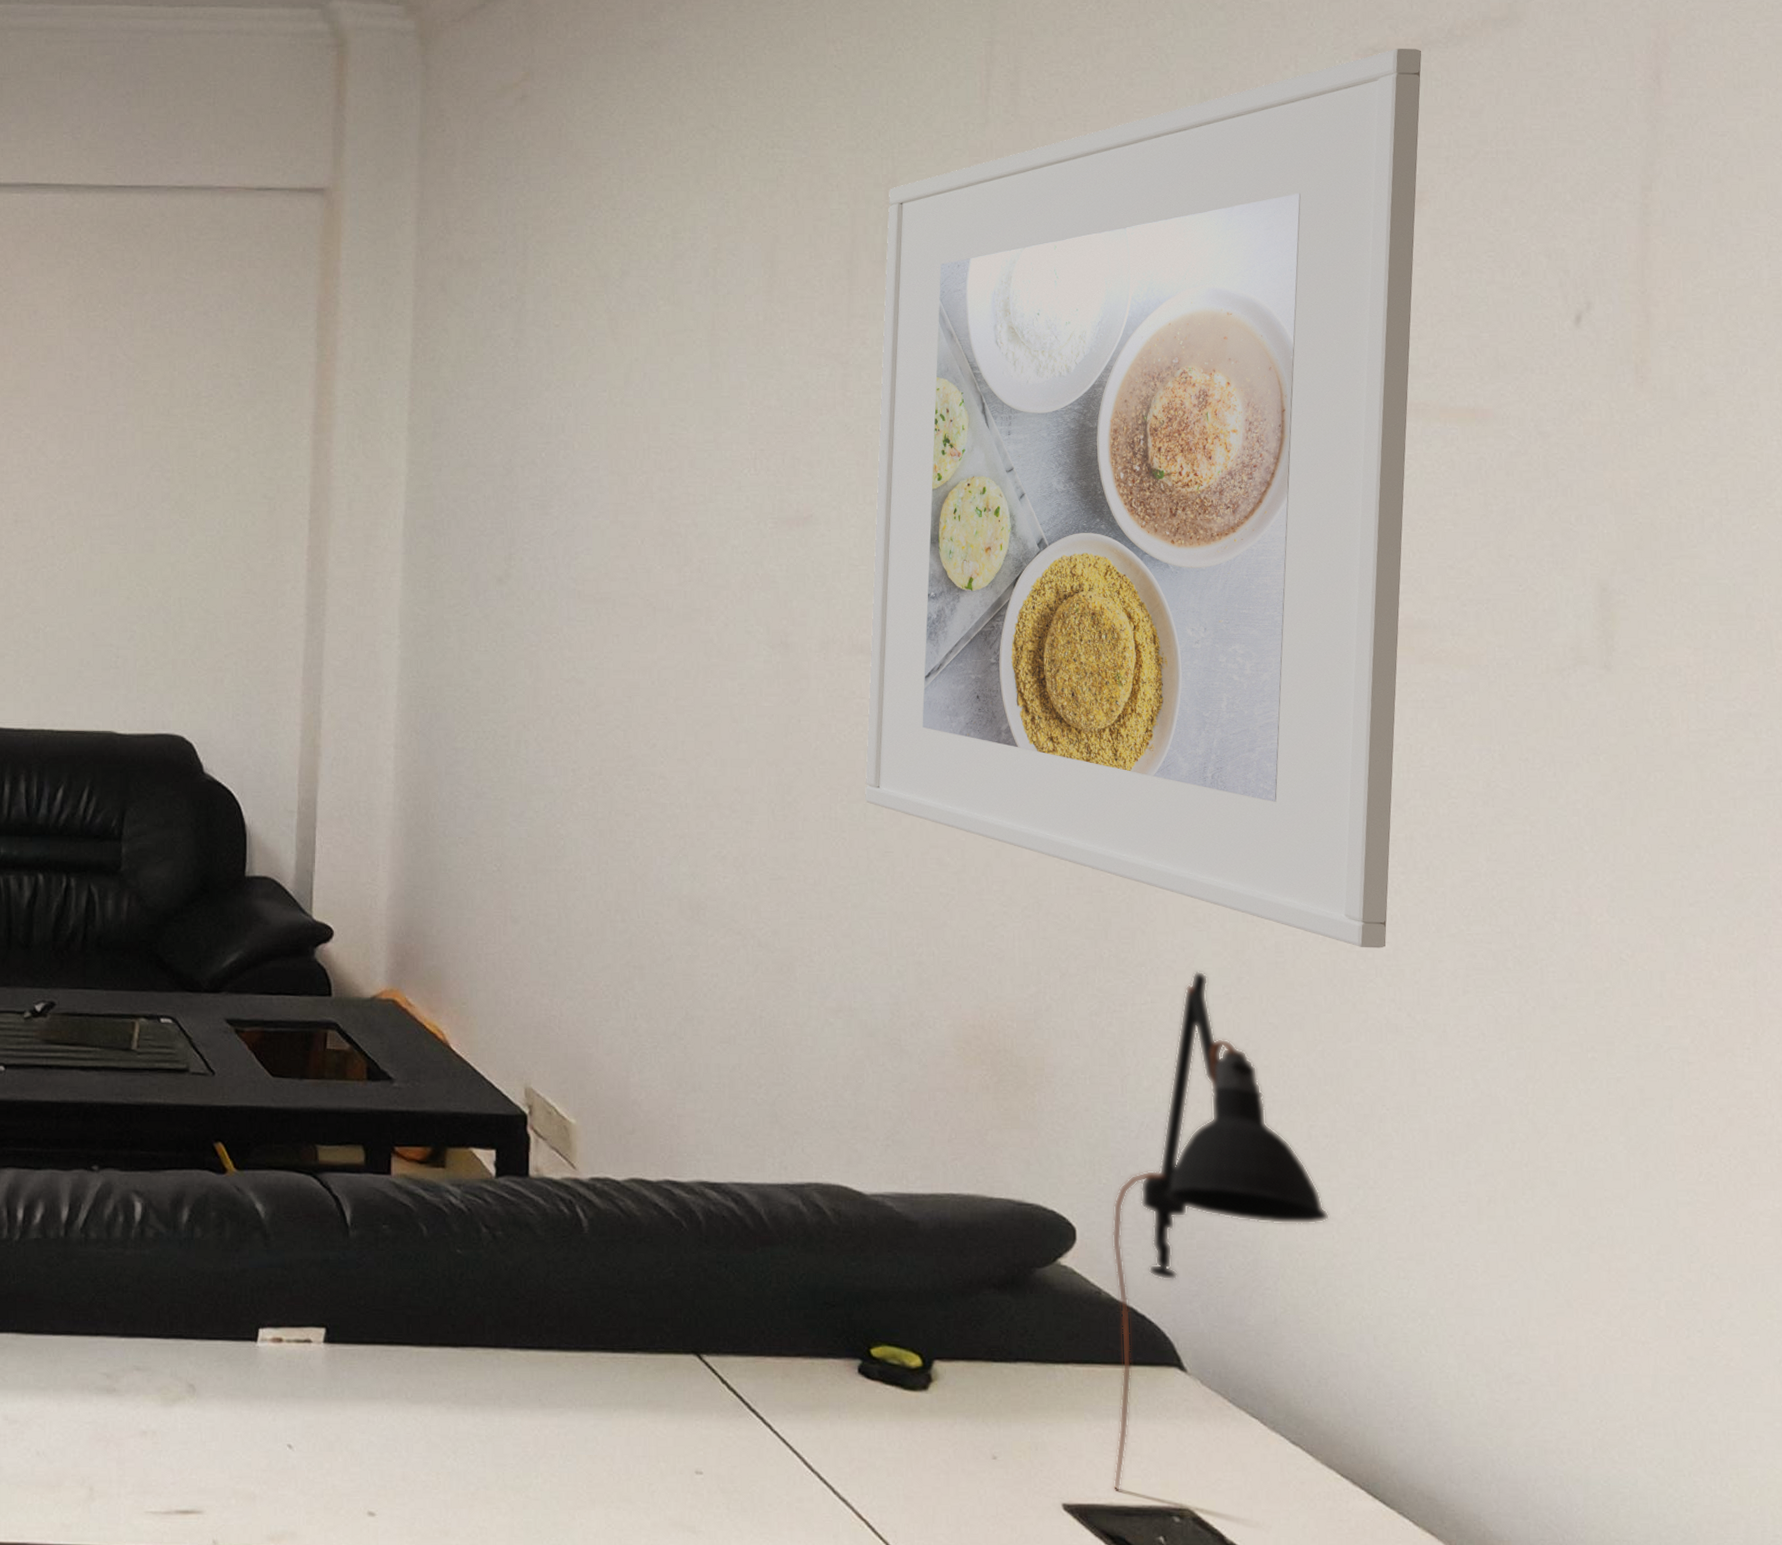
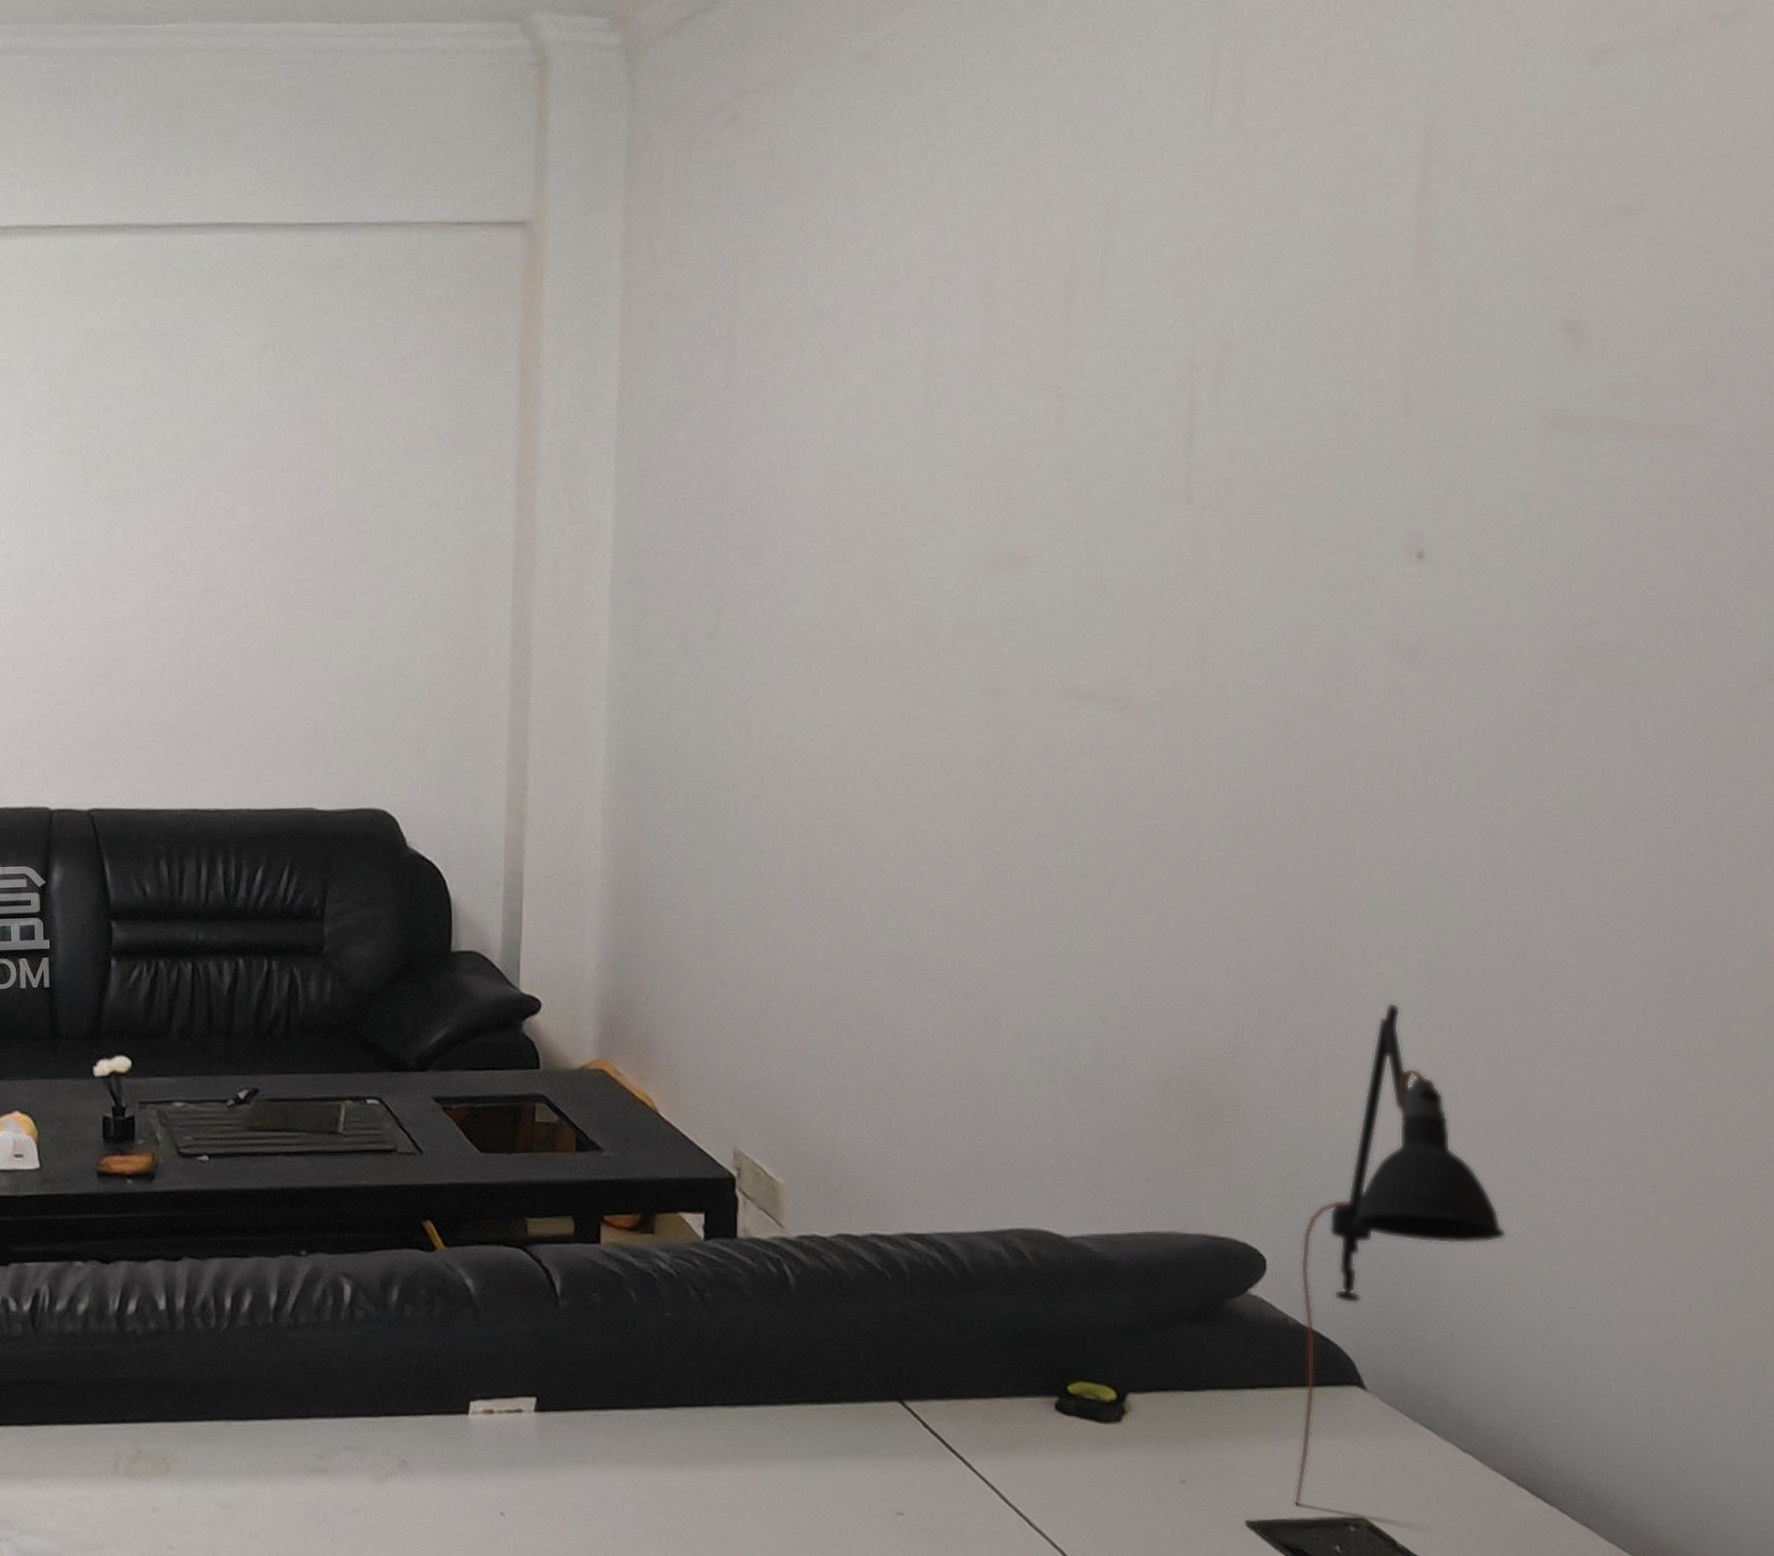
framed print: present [865,48,1422,948] -> none [1073,47,1649,973]

